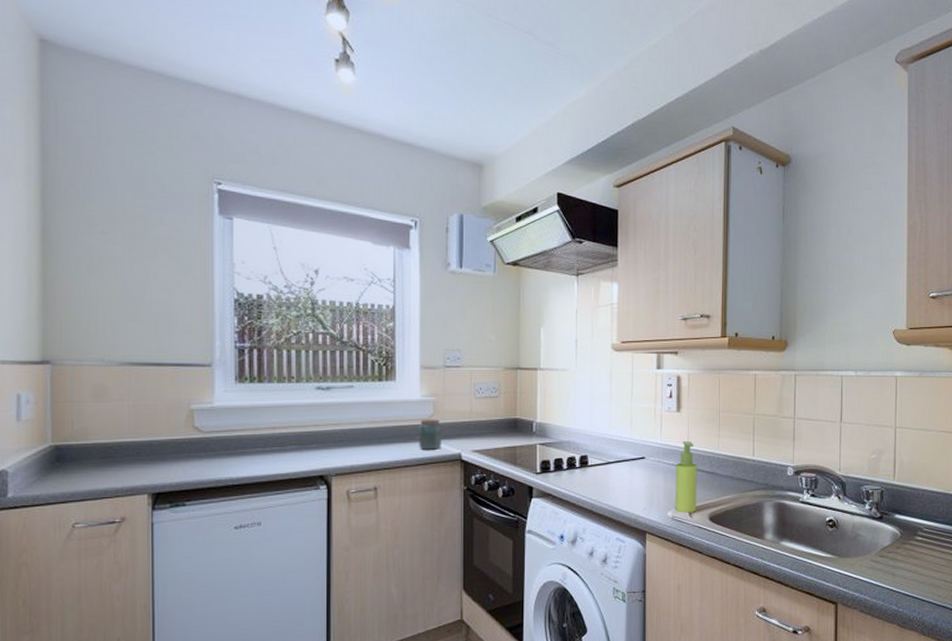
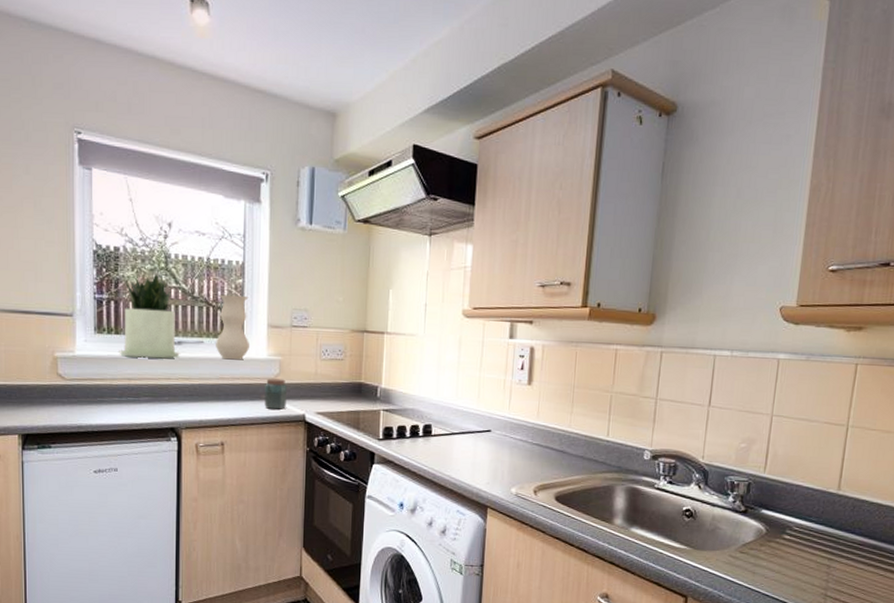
planter: none [262,319,329,405] -> present [119,273,180,359]
vase: none [367,338,402,403] -> present [216,294,249,360]
soap dispenser: present [675,441,697,513] -> none [520,416,546,491]

